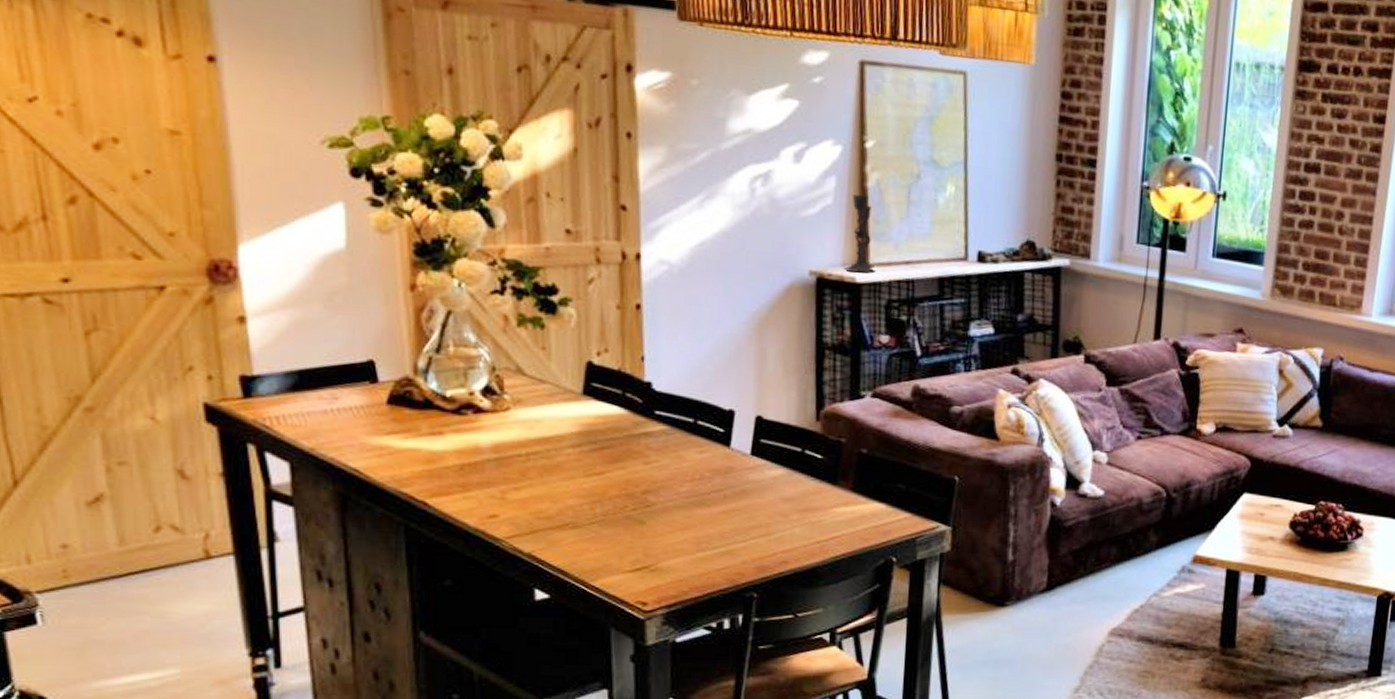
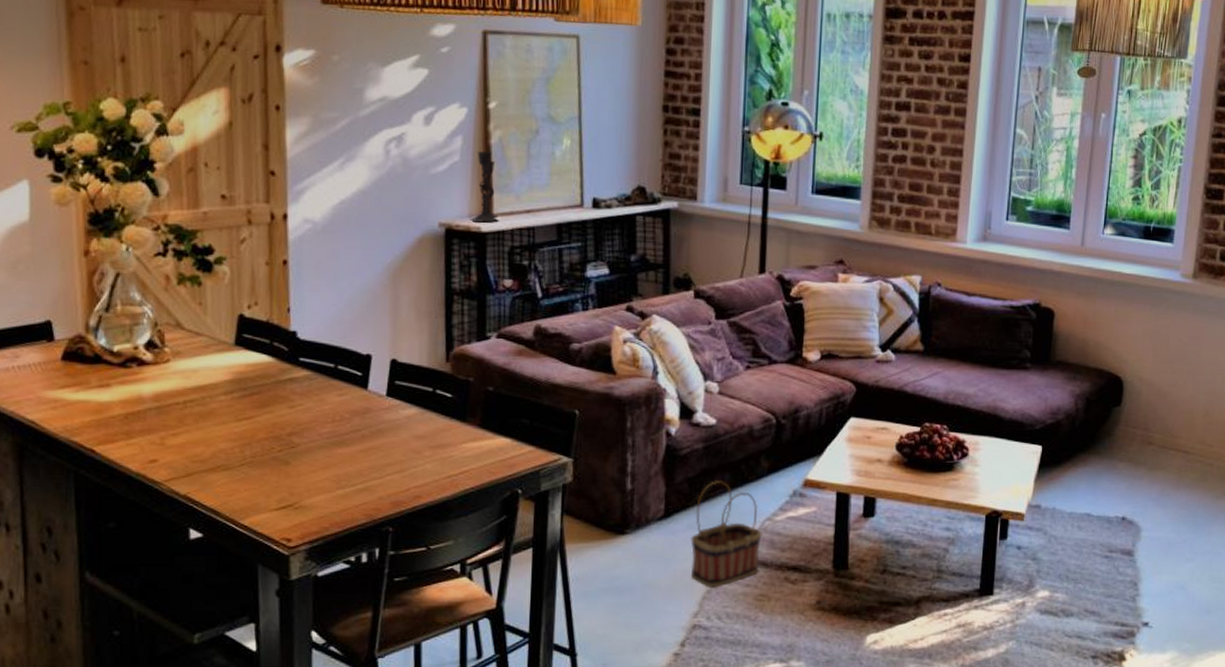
basket: none [1073,553,1148,663] -> present [690,479,762,587]

